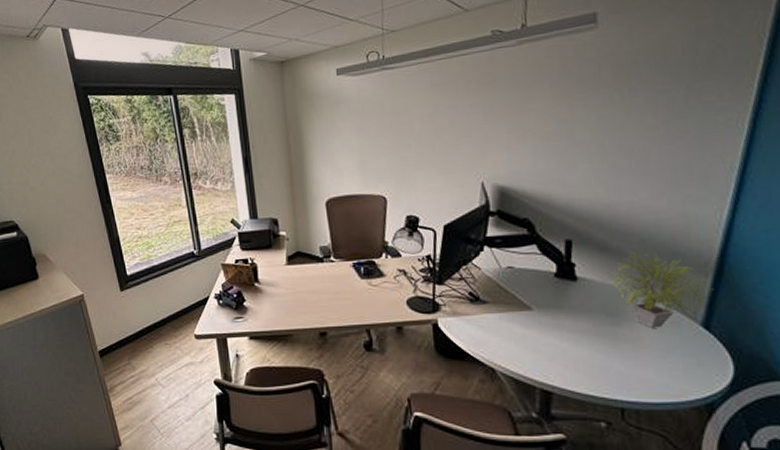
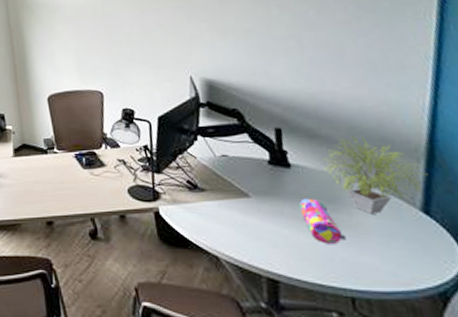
pencil case: none [580,312,623,357] -> present [298,198,346,244]

